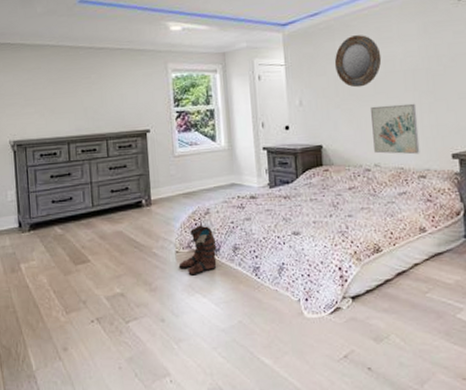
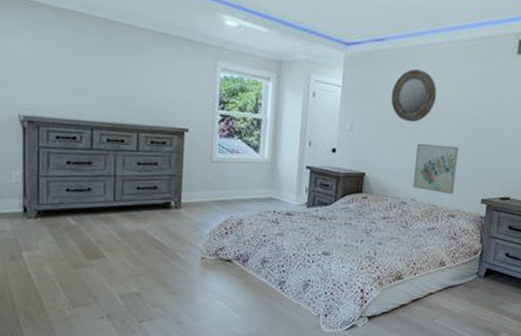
boots: present [178,224,217,276] -> none [202,233,246,283]

